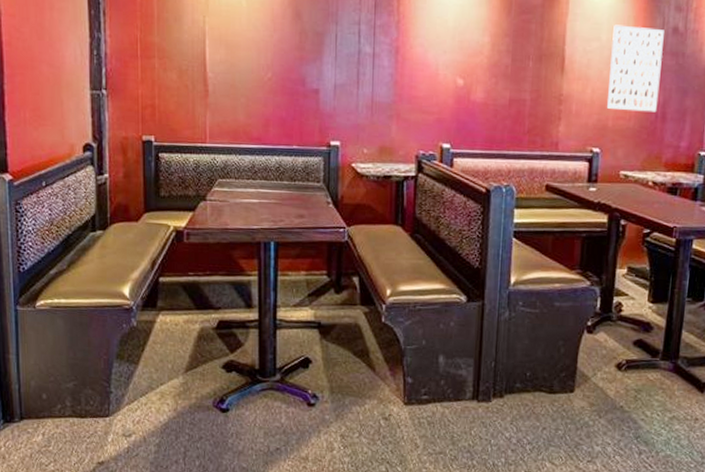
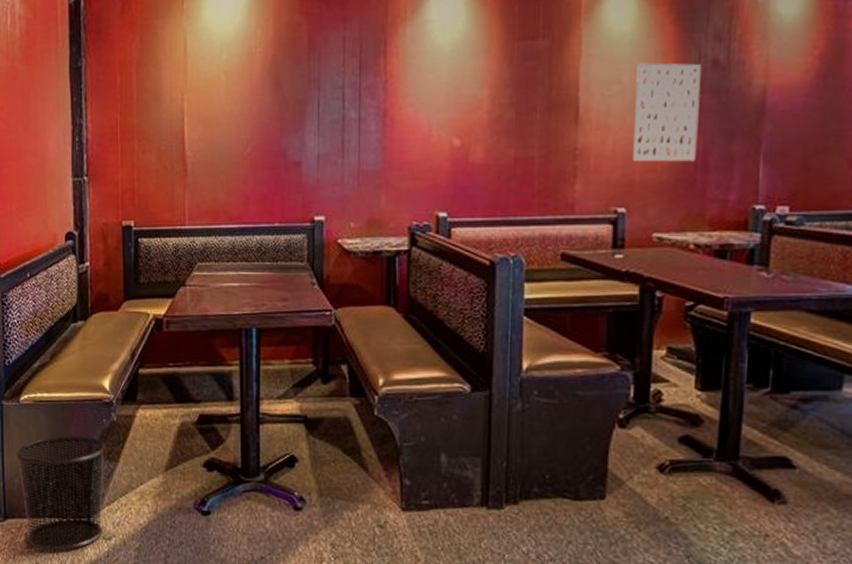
waste bin: none [32,340,126,449] -> present [16,435,106,552]

